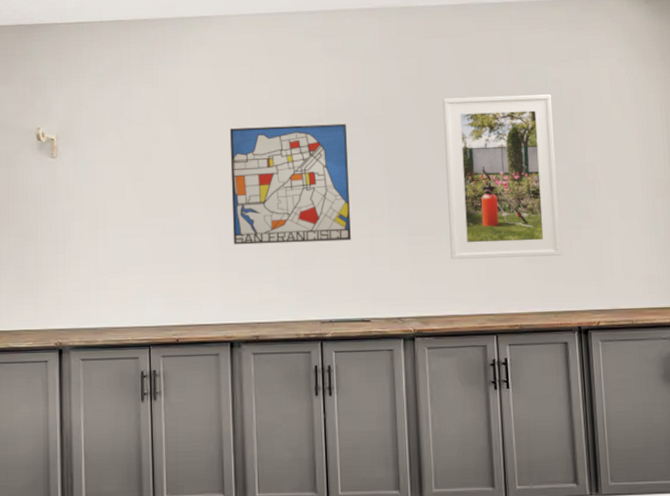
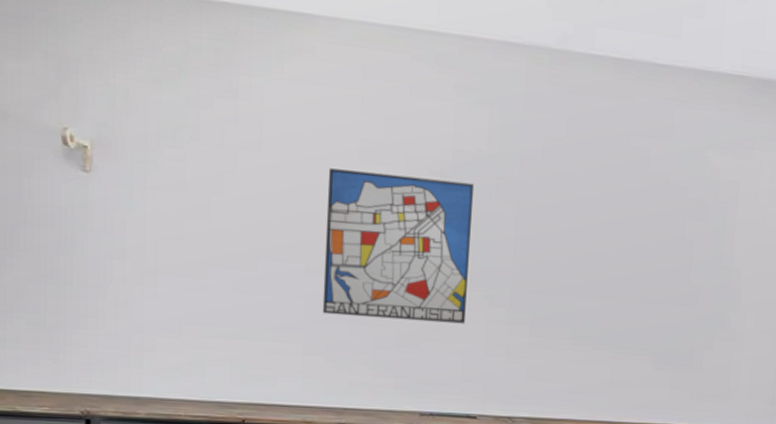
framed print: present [442,94,561,259] -> none [574,170,708,366]

